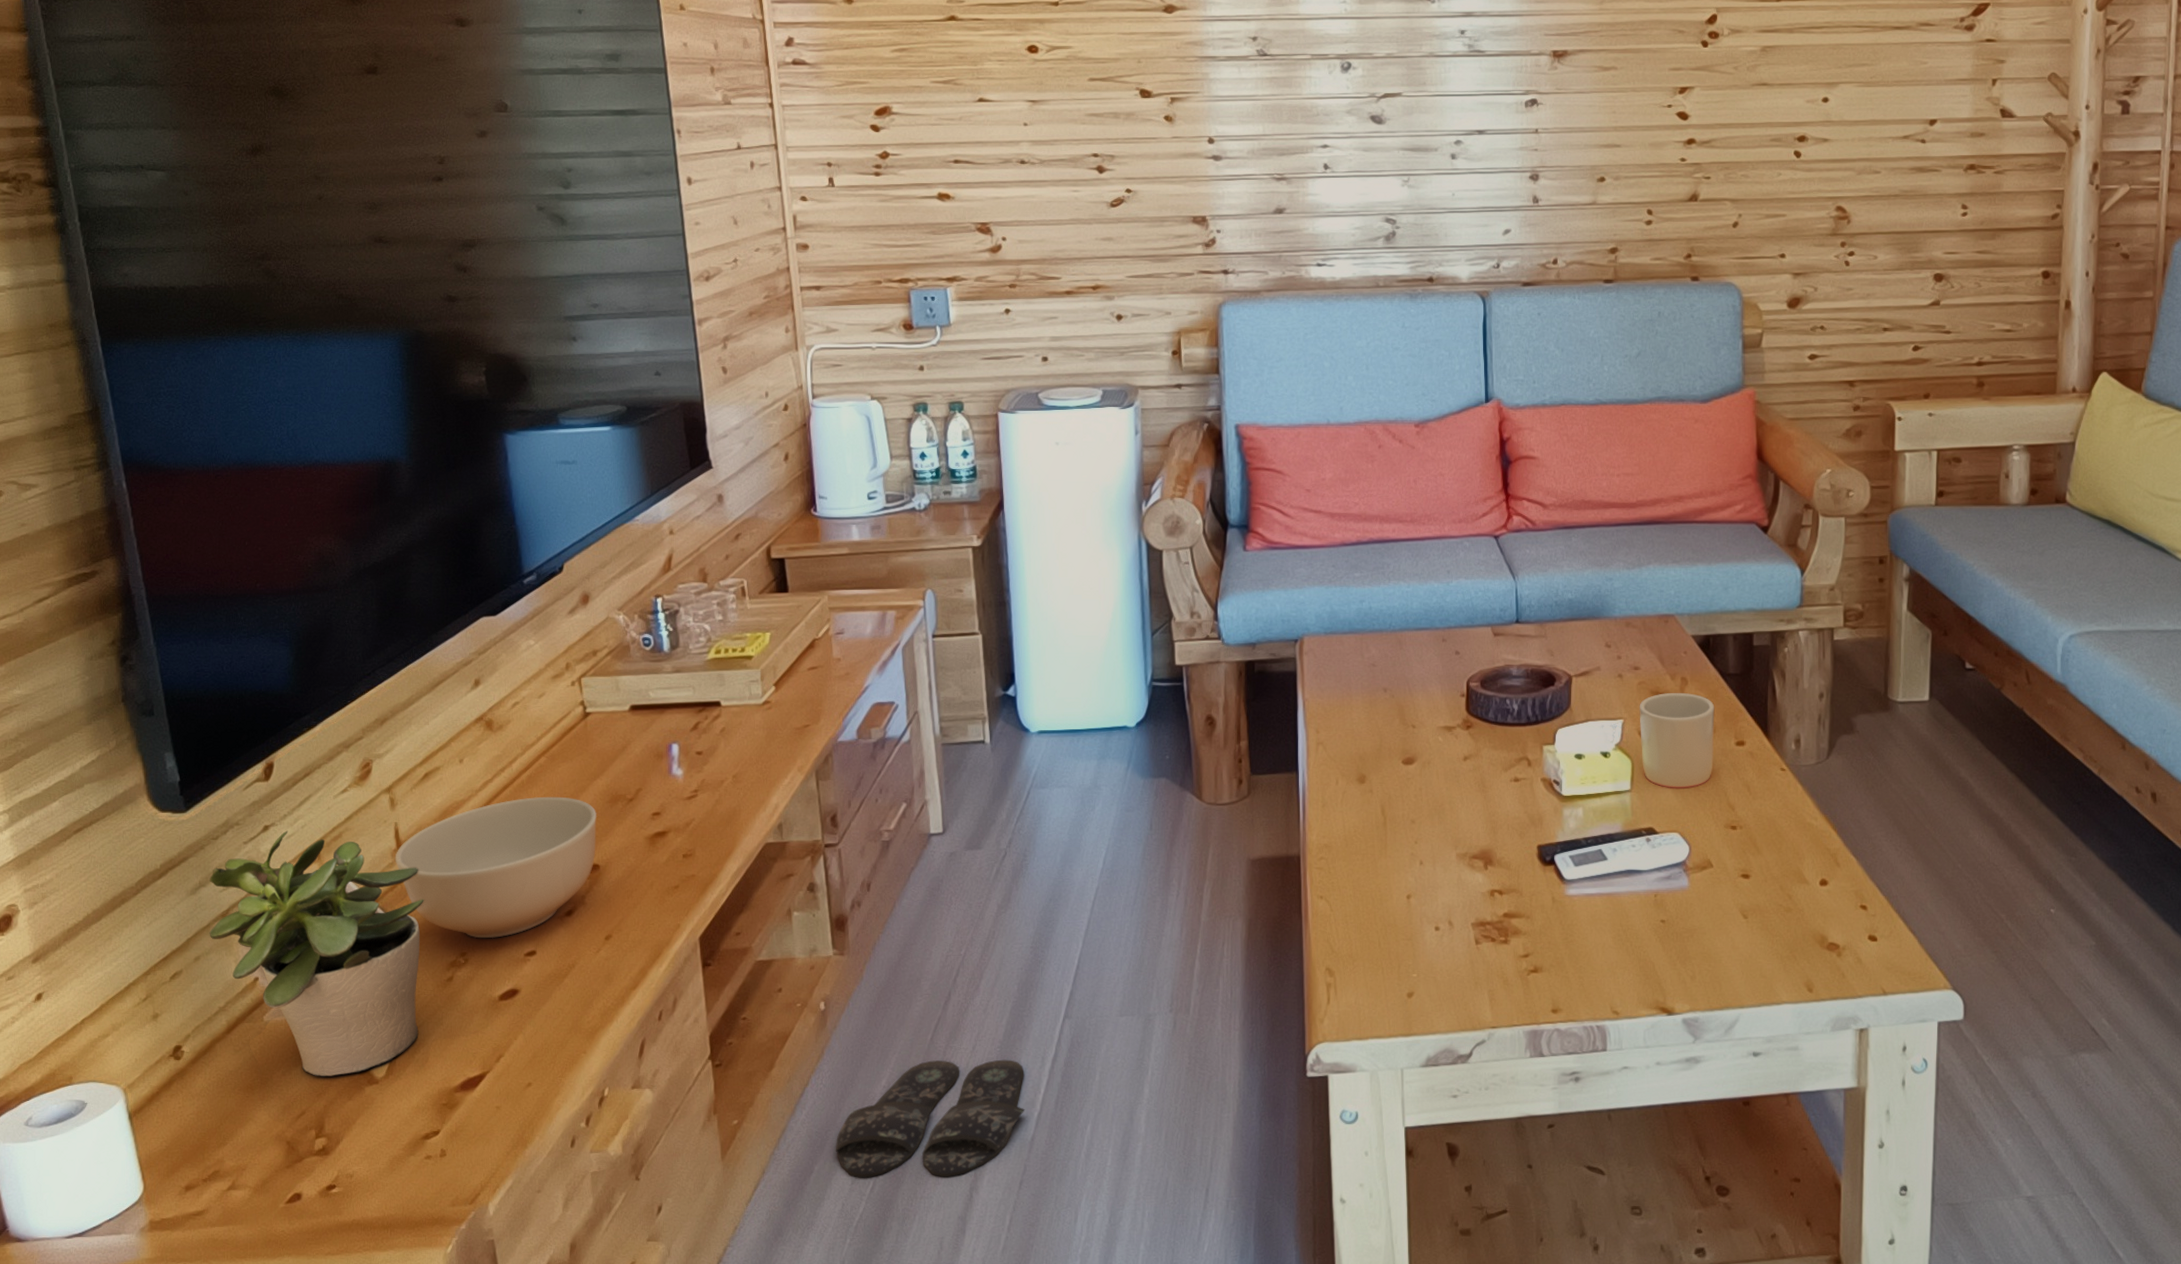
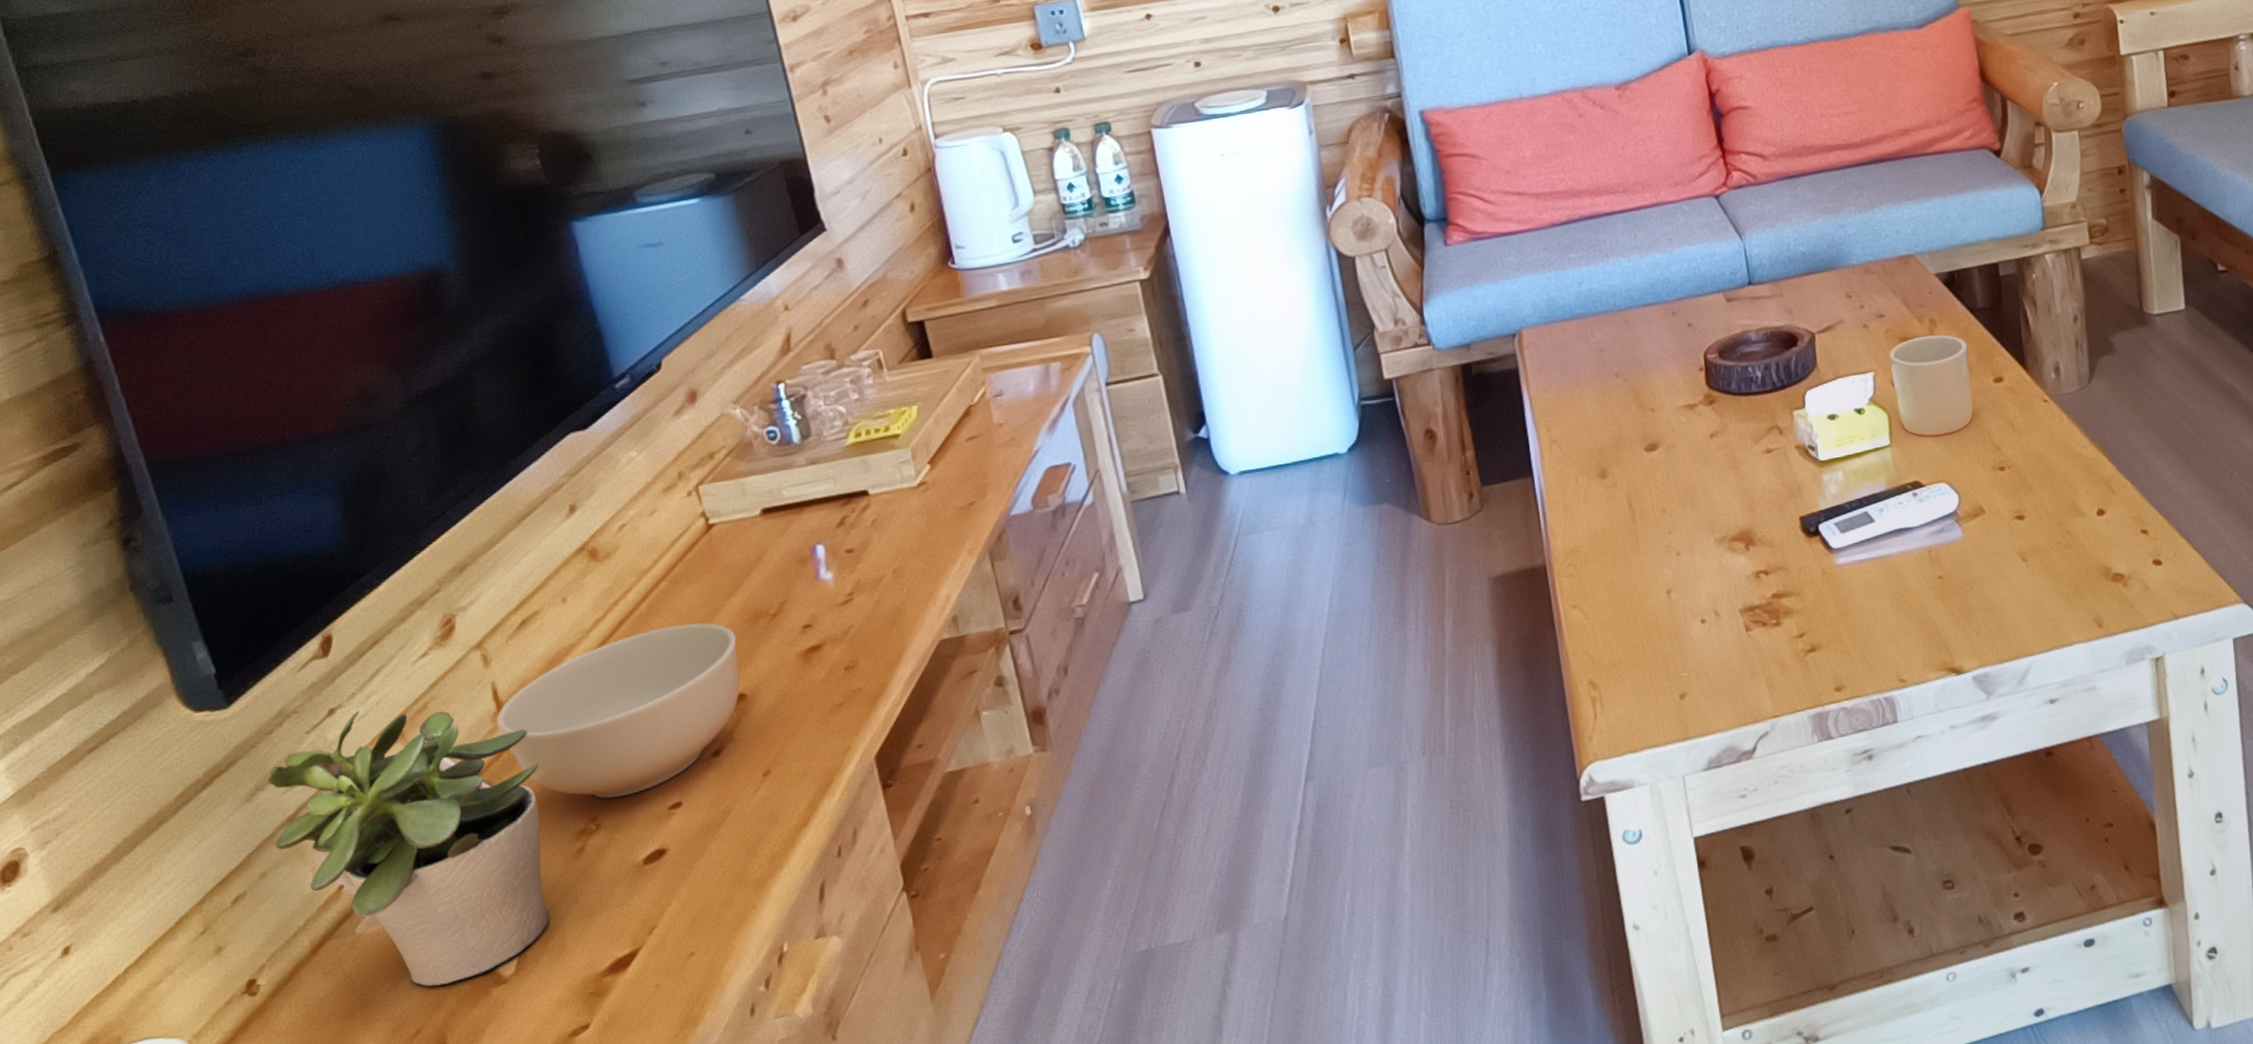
slippers: present [835,1059,1025,1177] -> none [1062,835,1274,993]

